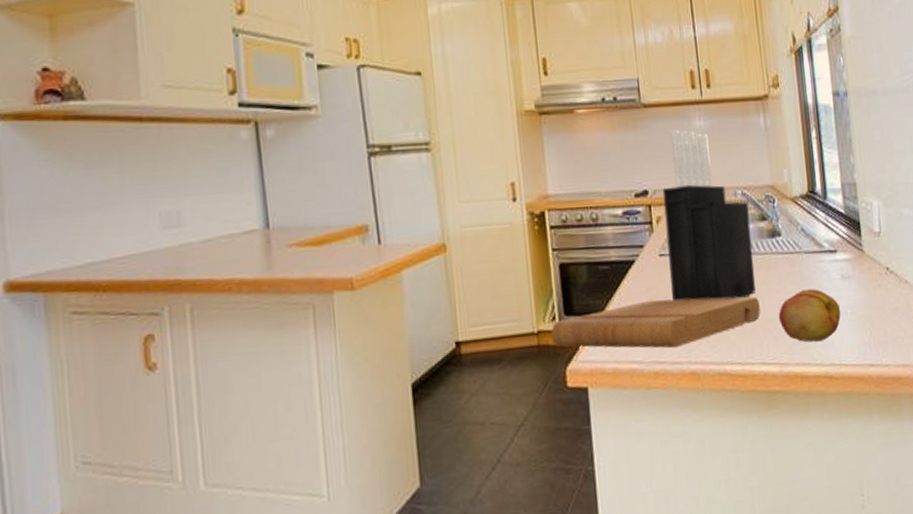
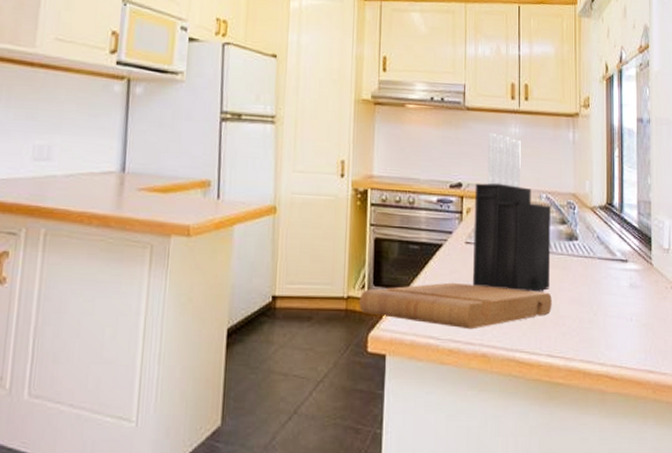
fruit: present [778,289,841,342] -> none [568,292,625,342]

